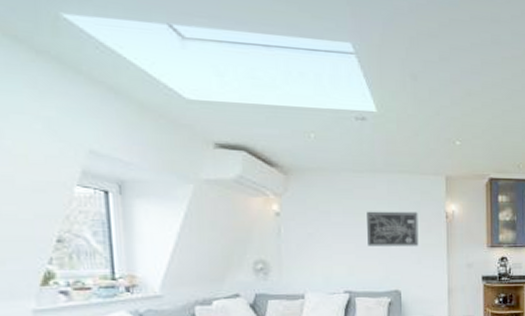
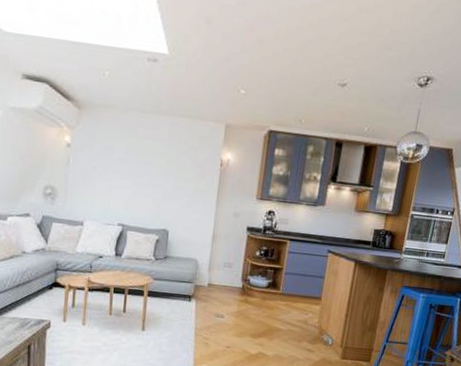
wall art: present [367,211,419,246] -> none [144,151,194,190]

